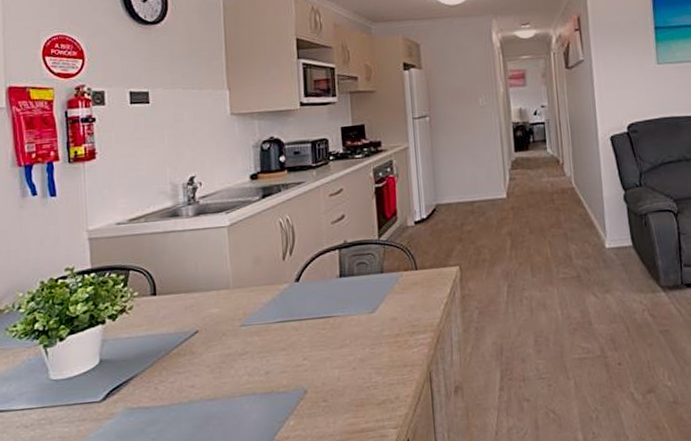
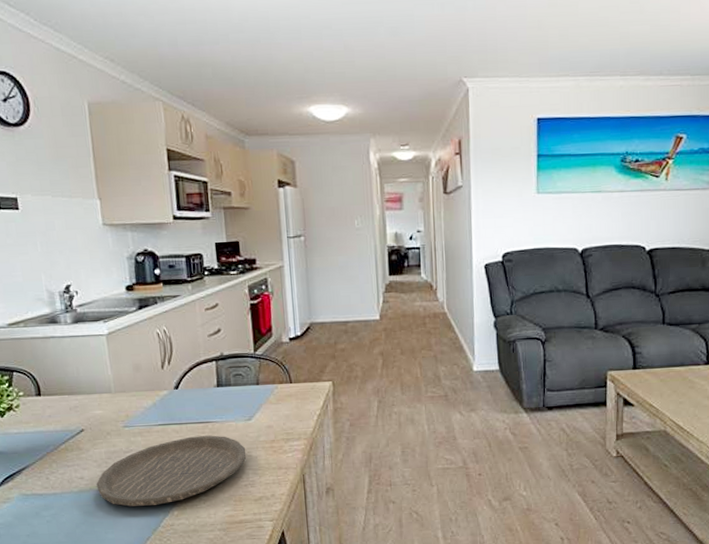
plate: none [207,331,369,418] -> present [96,435,246,507]

